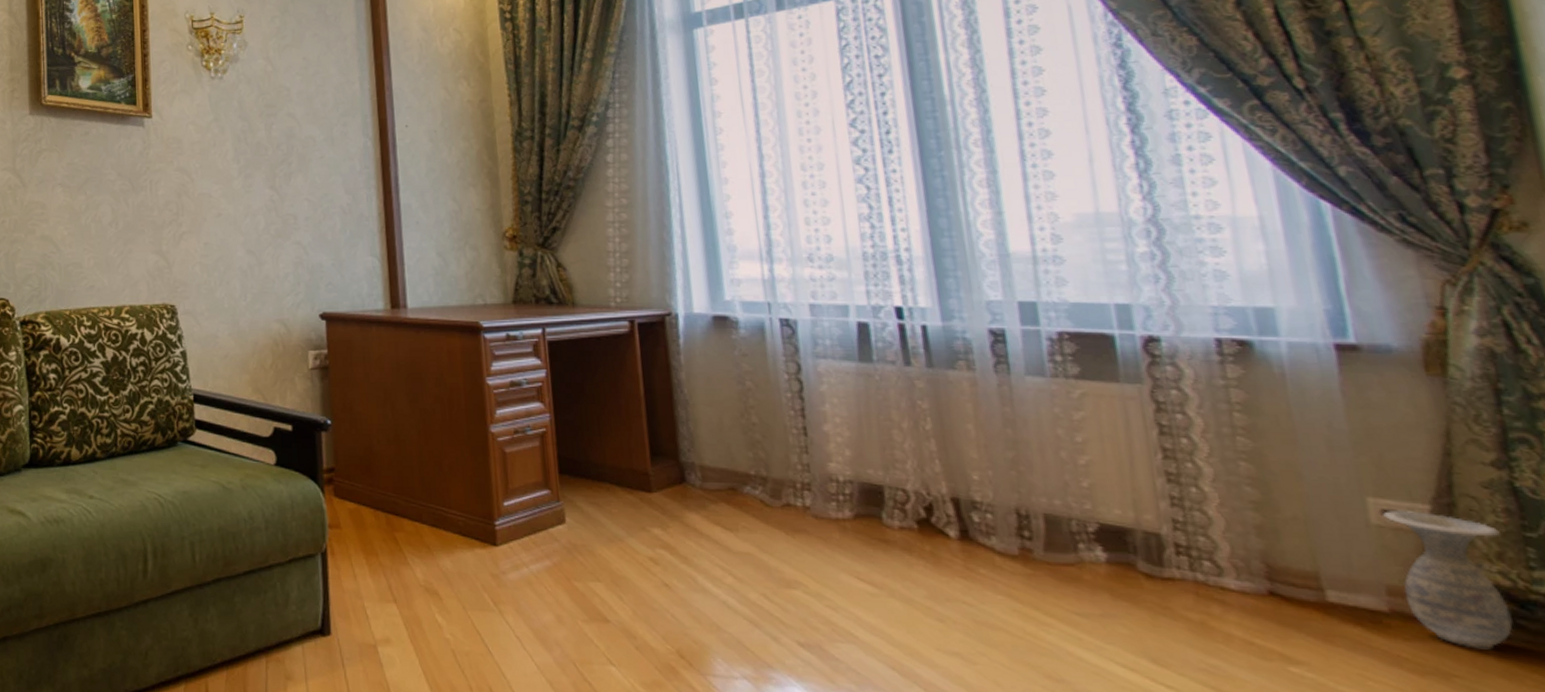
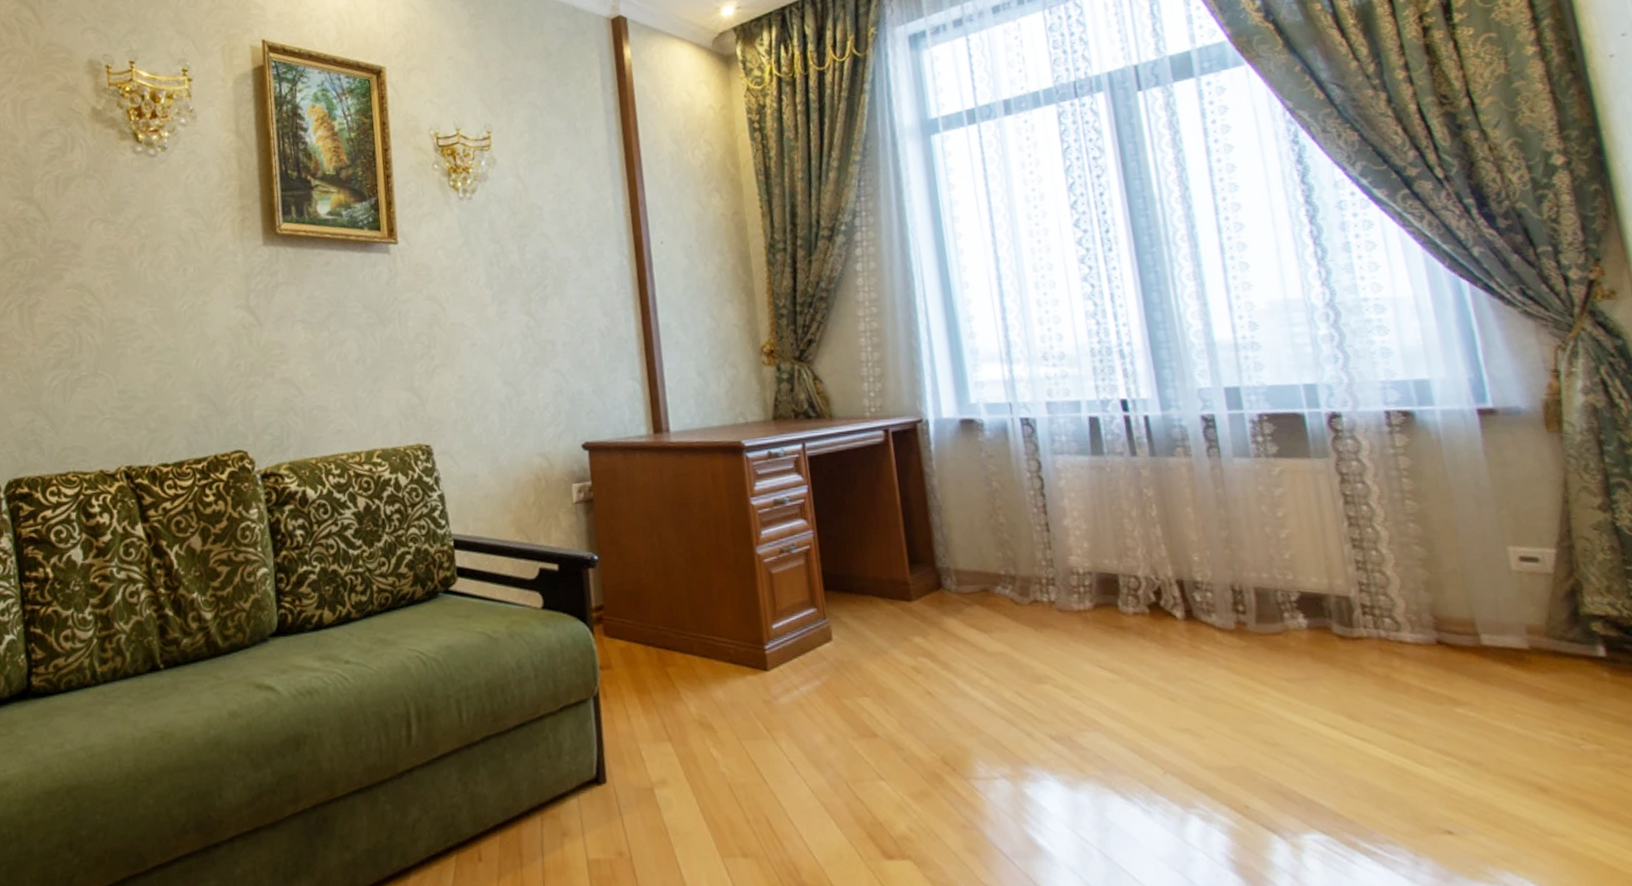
ceramic jug: present [1383,509,1513,650] -> none [1520,555,1621,675]

